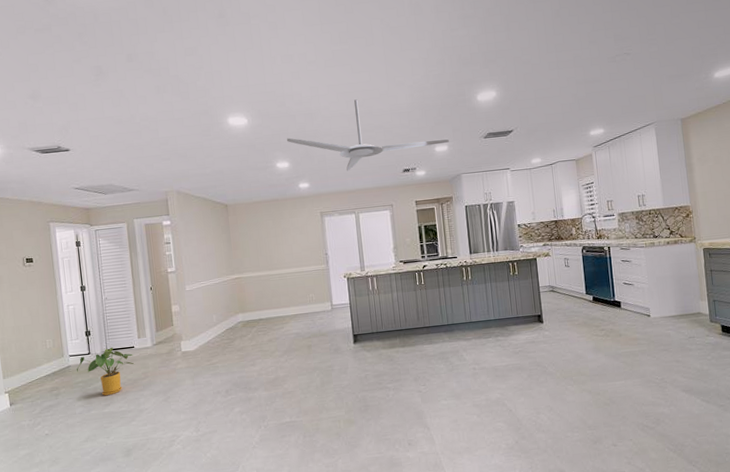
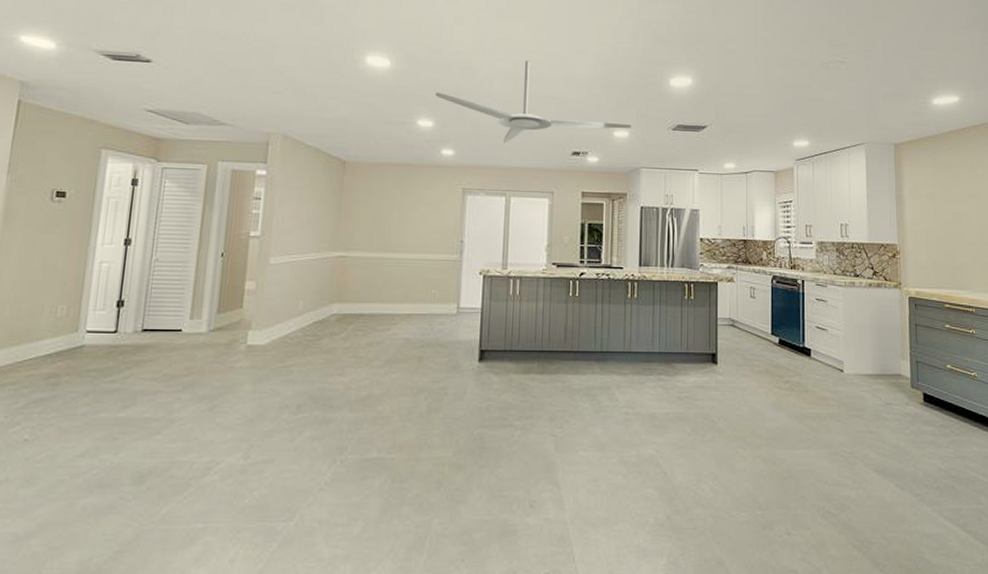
house plant: present [76,347,135,396] -> none [91,326,178,394]

